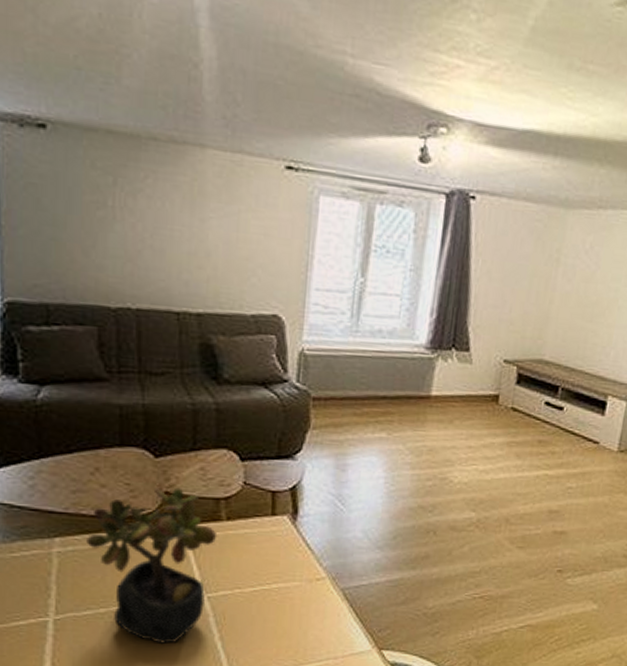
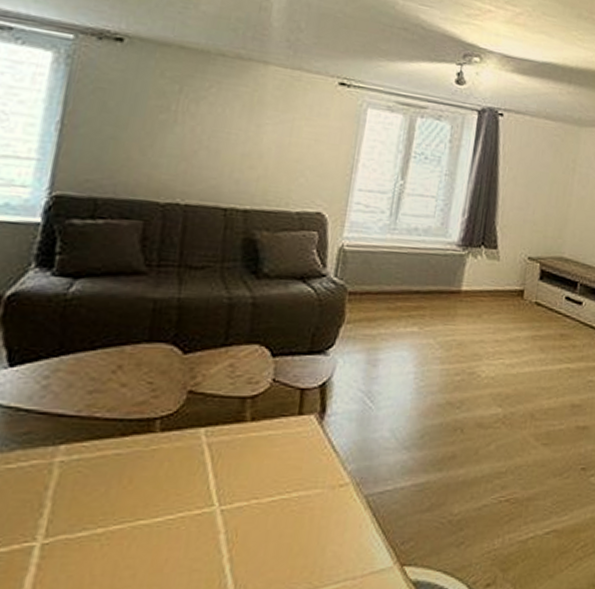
succulent plant: present [87,487,218,644] -> none [95,386,239,569]

